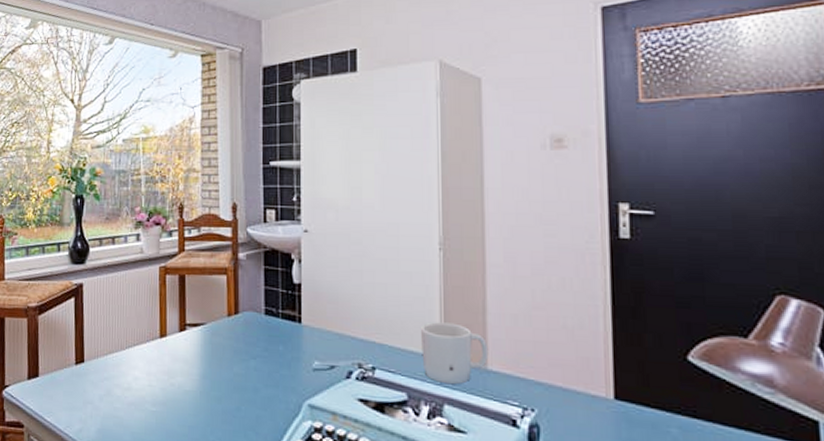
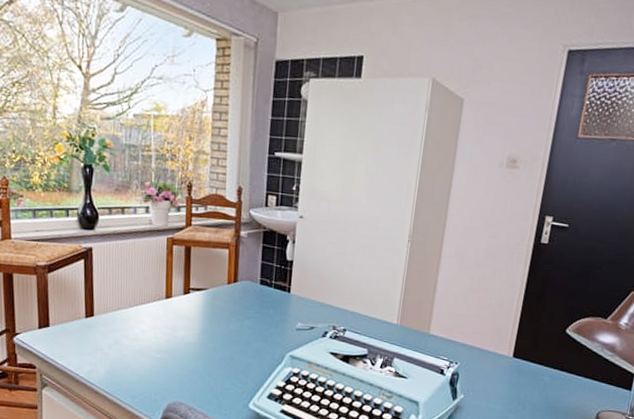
mug: present [421,322,489,385] -> none [382,297,433,344]

